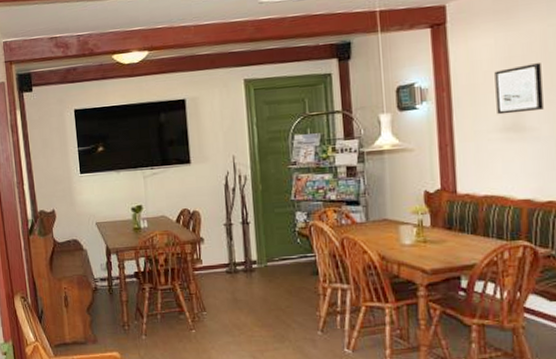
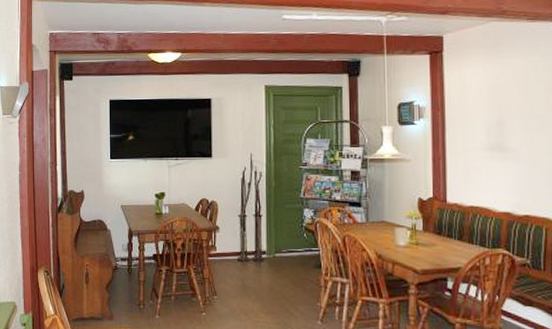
wall art: present [494,63,544,115] -> none [482,93,523,135]

